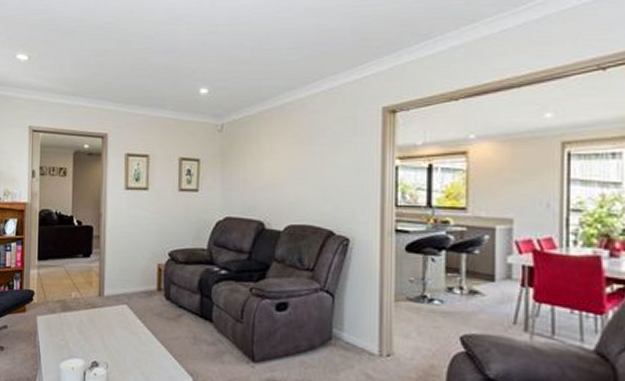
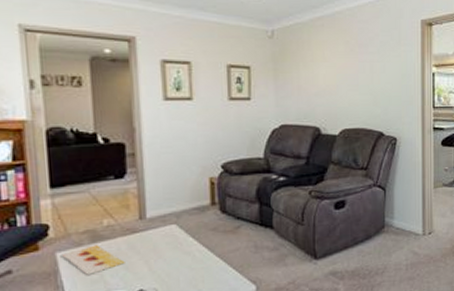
painting: none [40,314,85,340] -> present [61,245,125,275]

